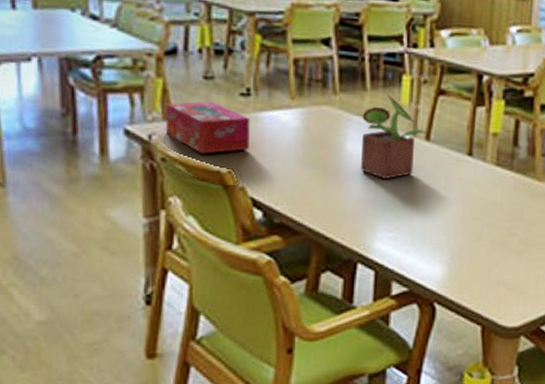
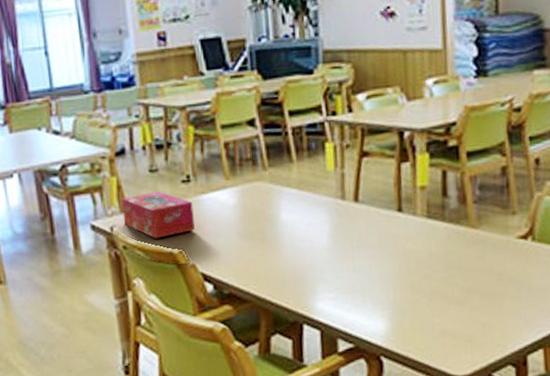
potted flower: present [361,95,427,180] -> none [291,164,355,244]

